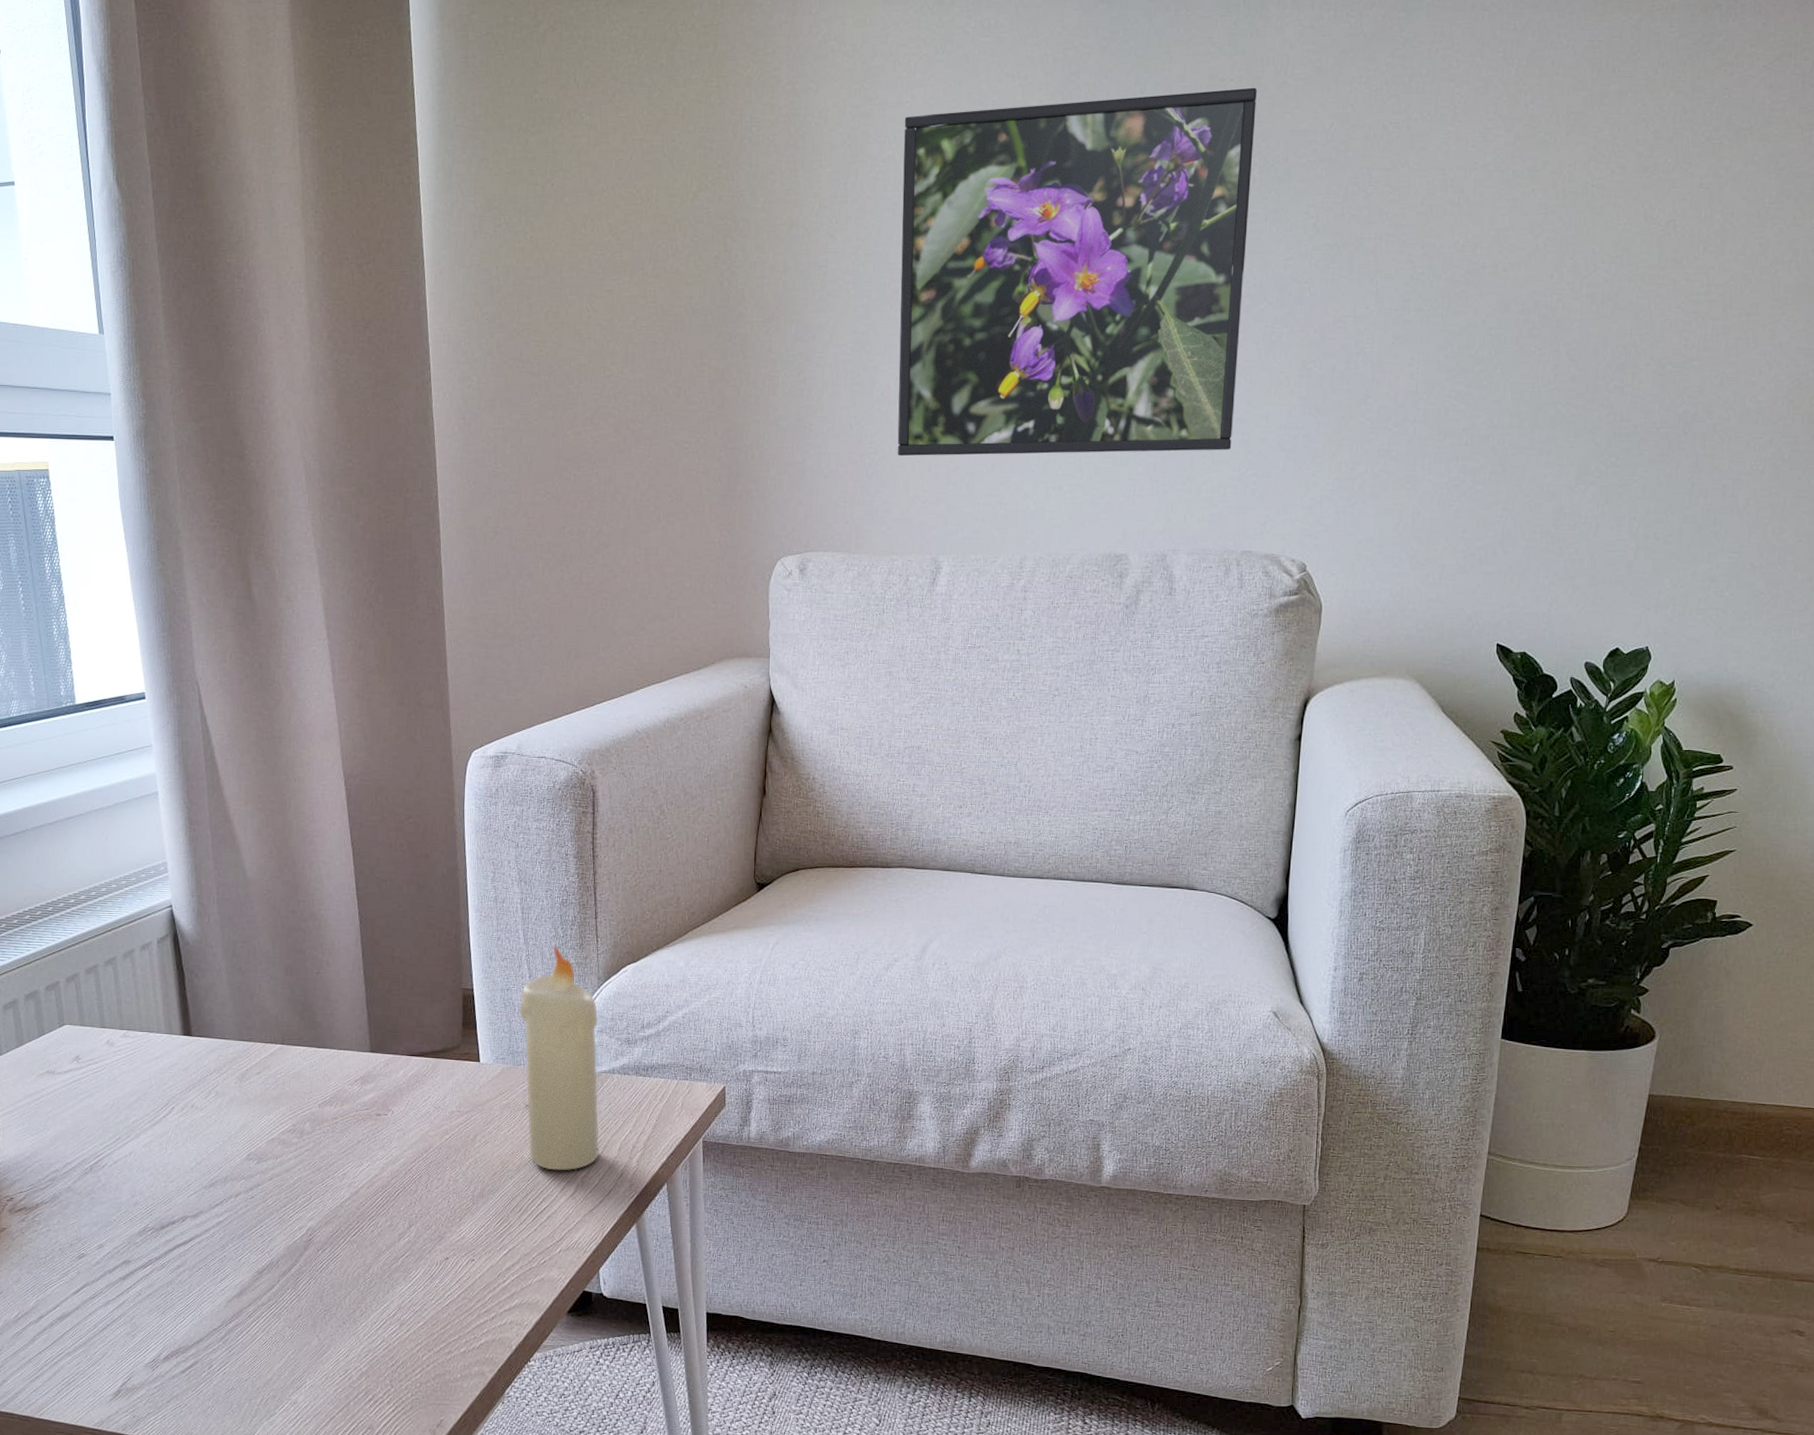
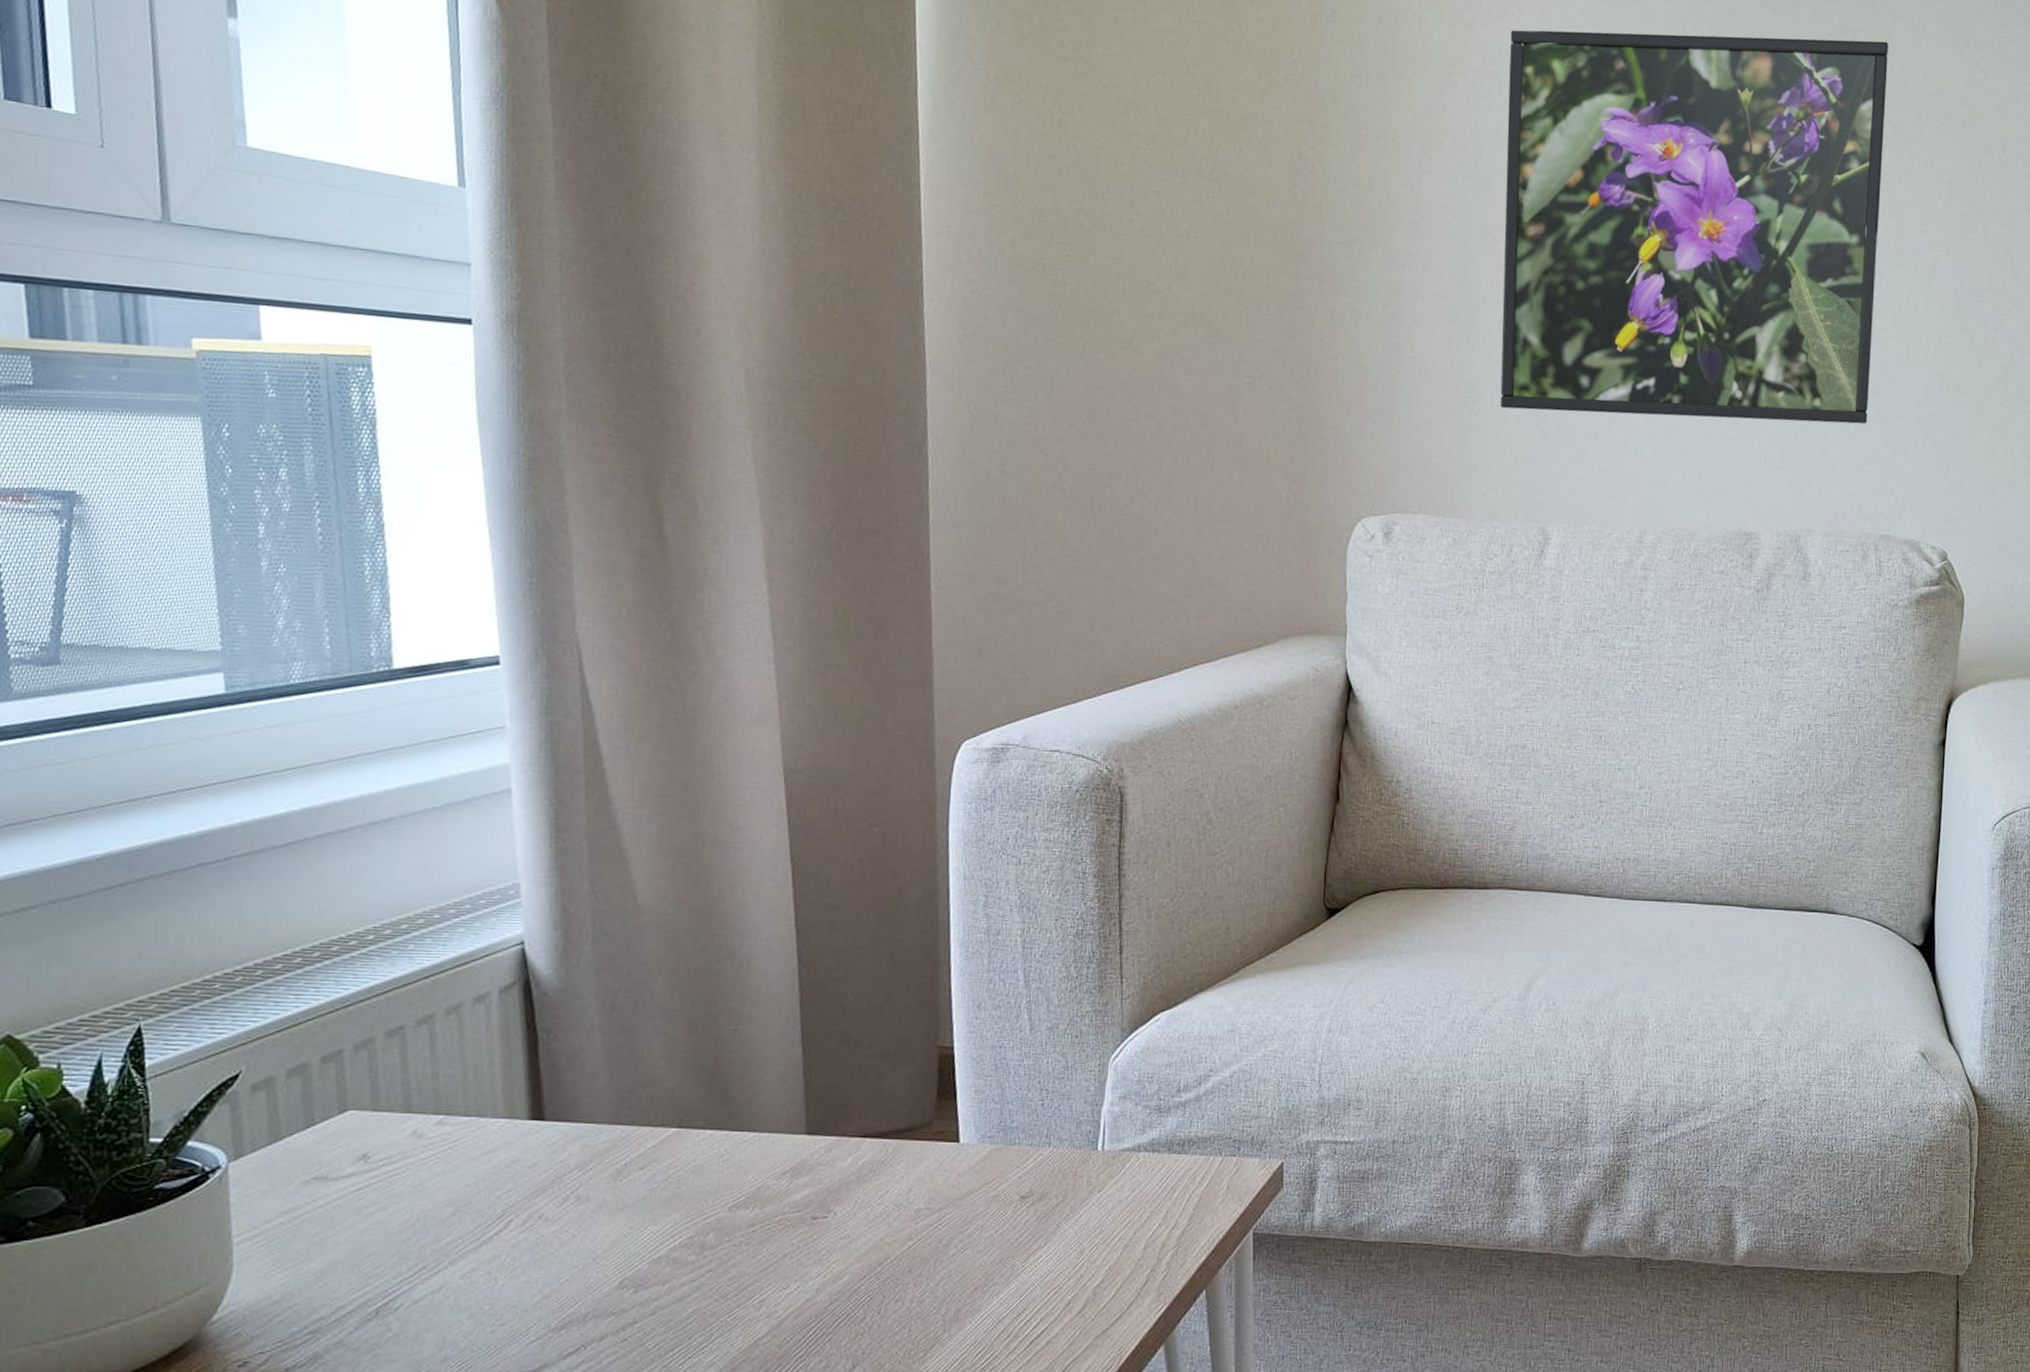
candle: present [519,946,600,1171] -> none [1014,989,1121,1281]

